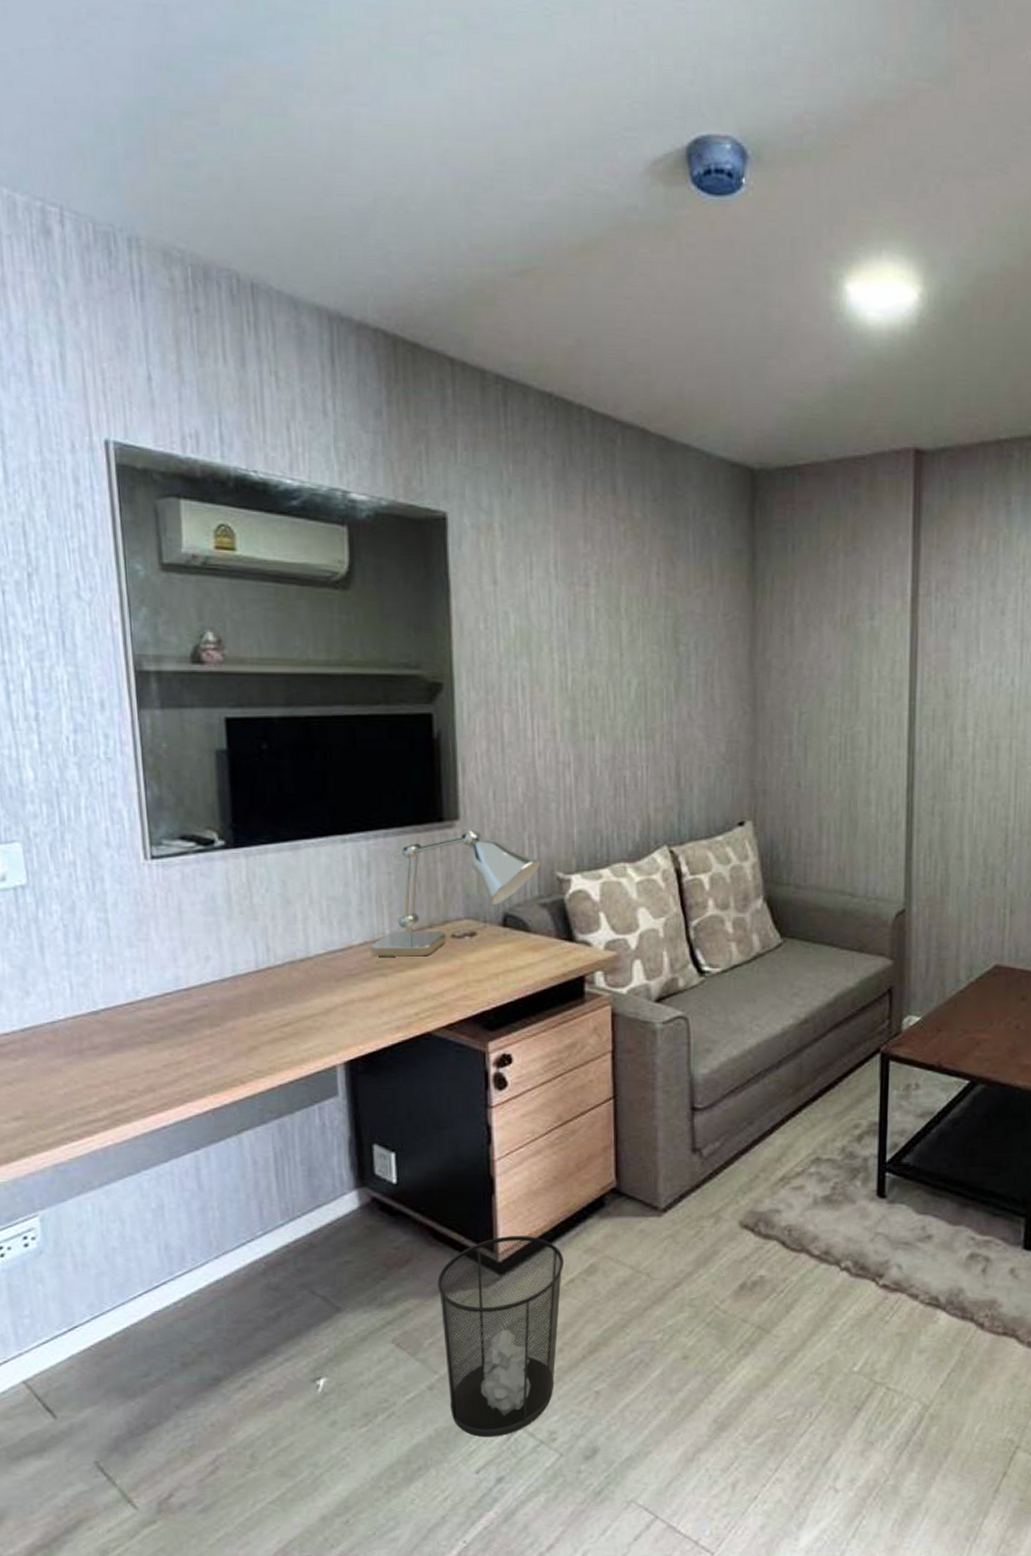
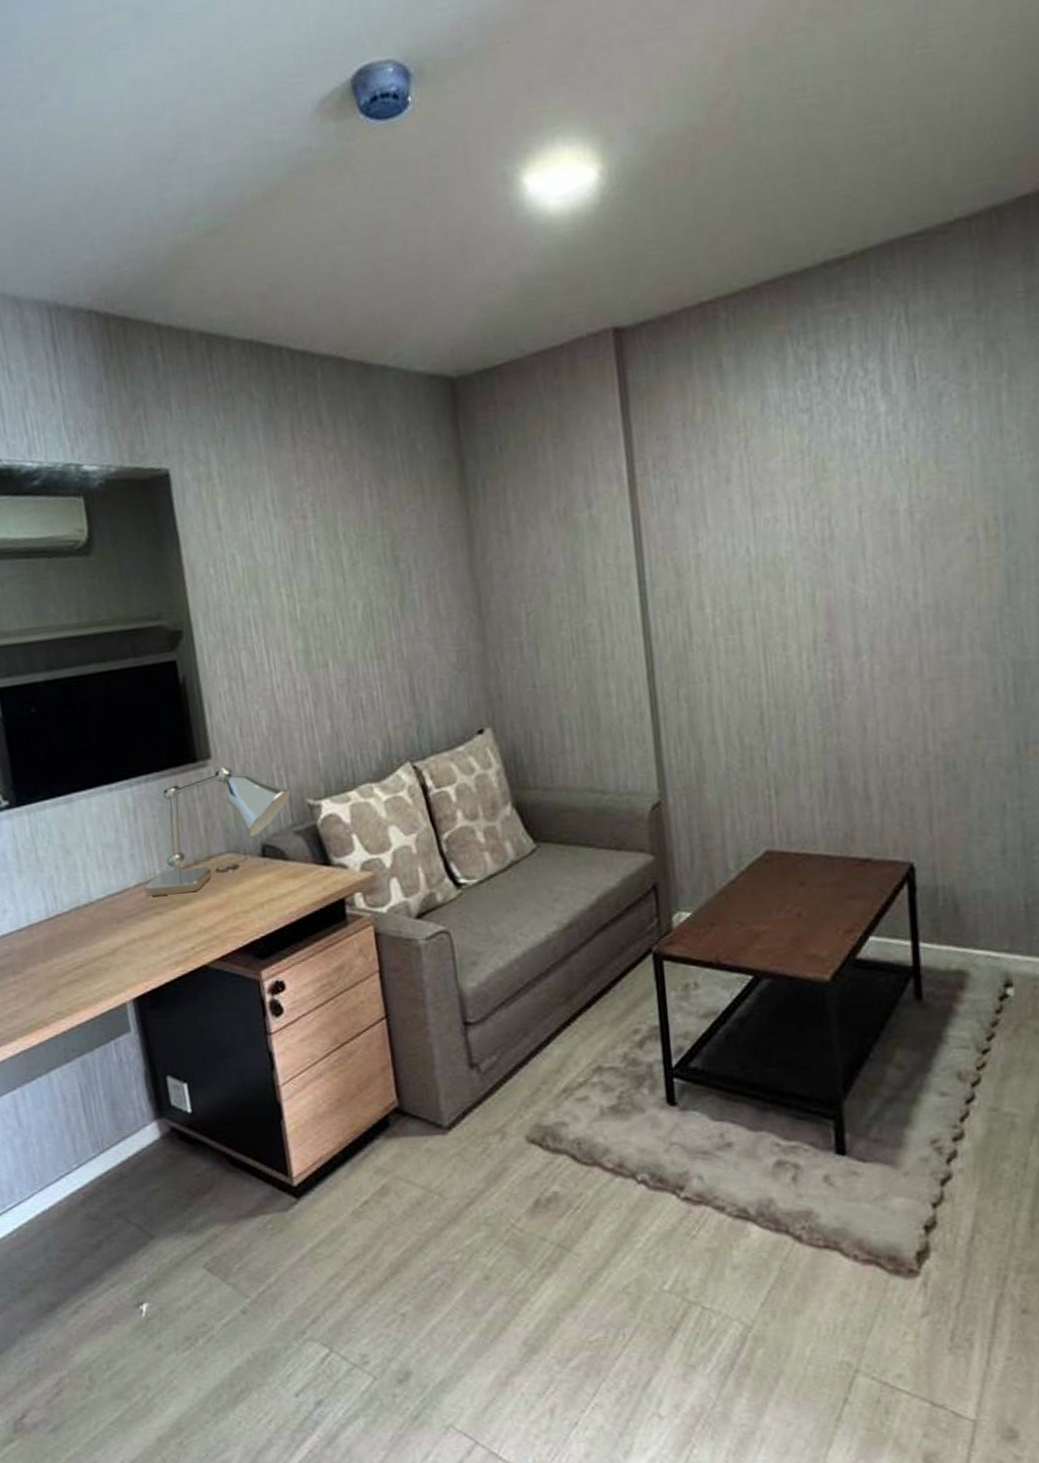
waste bin: present [437,1236,565,1438] -> none [239,1159,361,1361]

